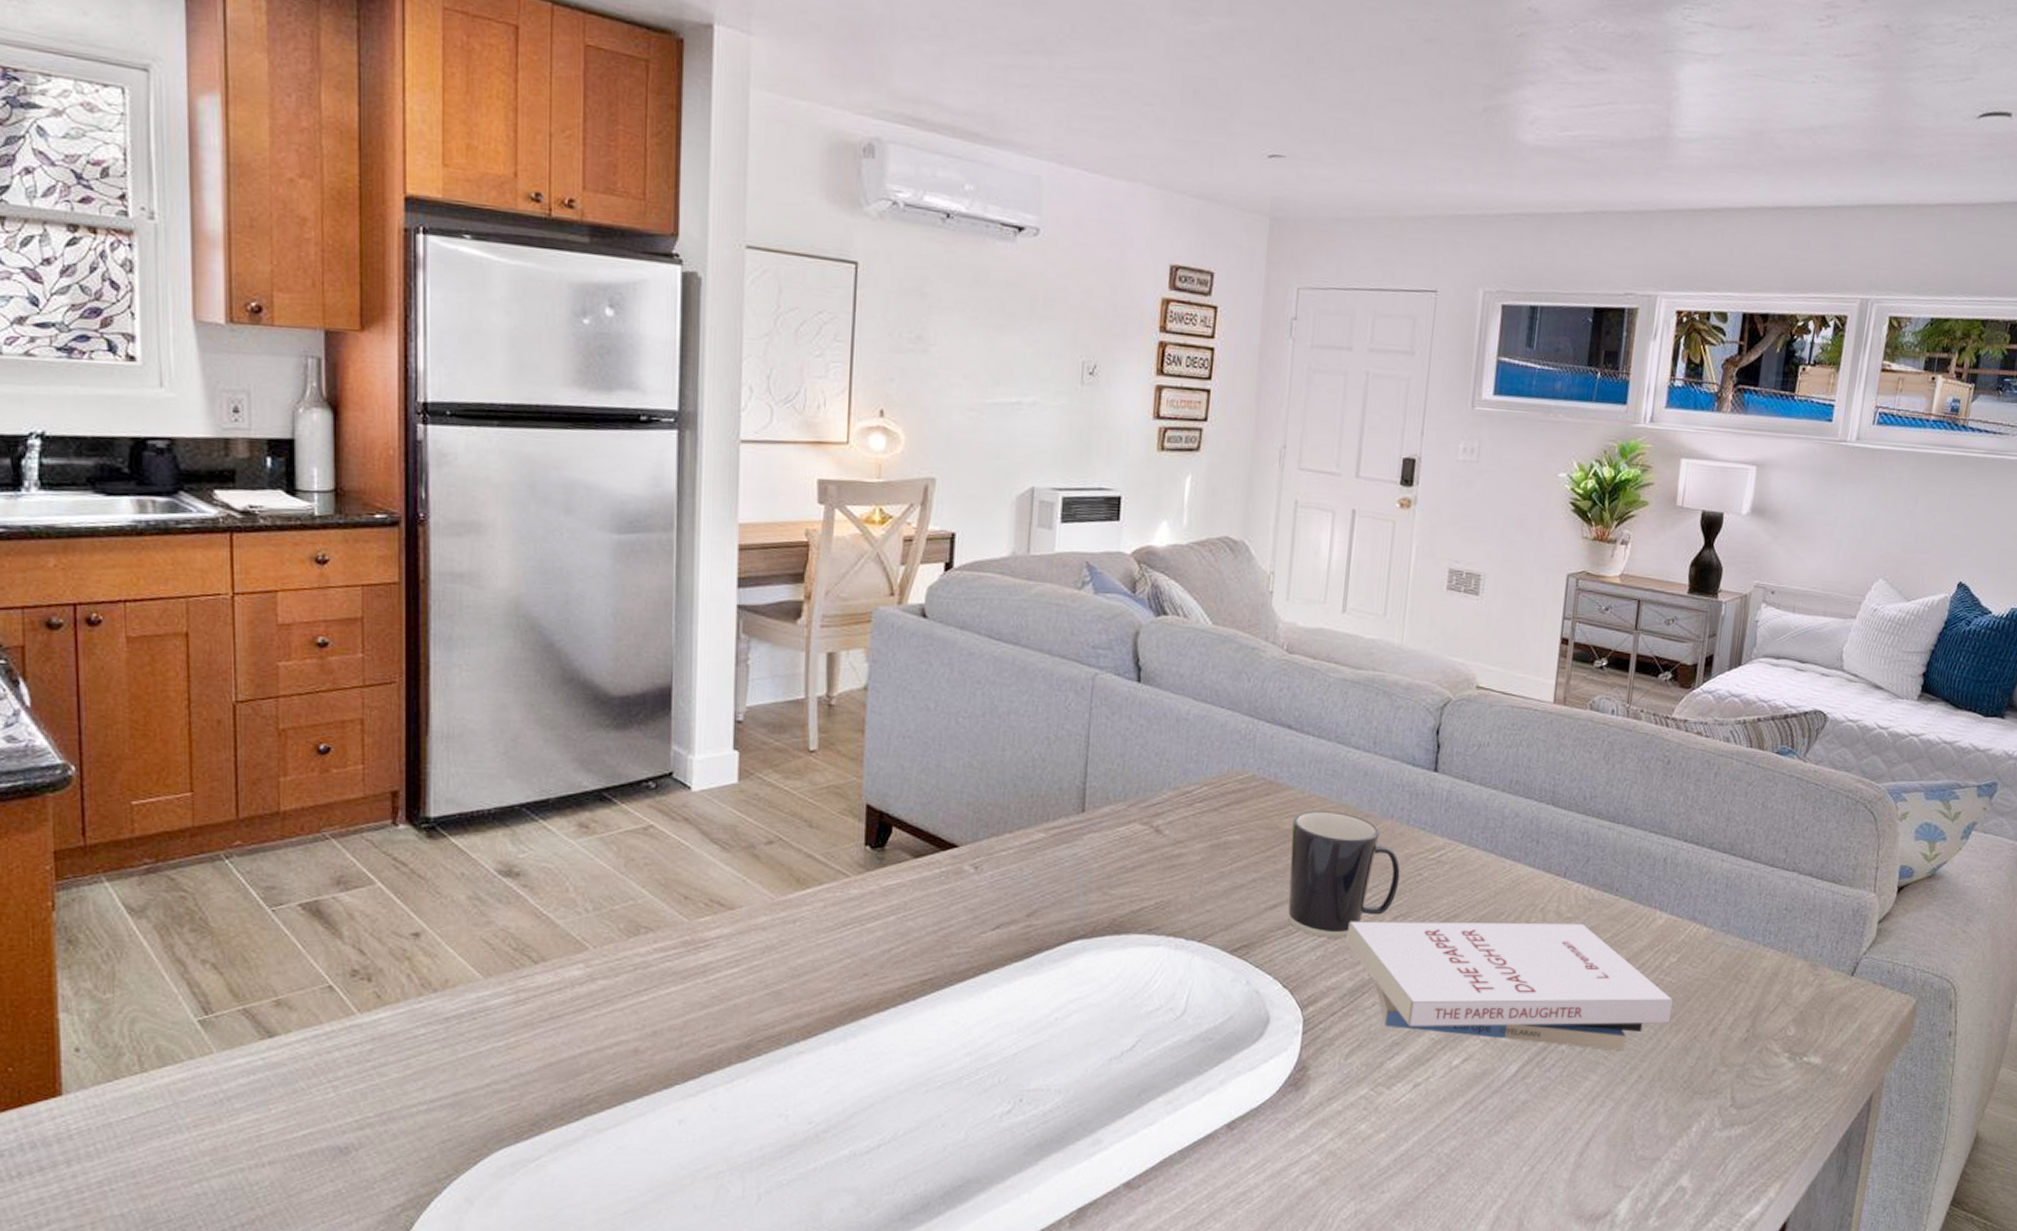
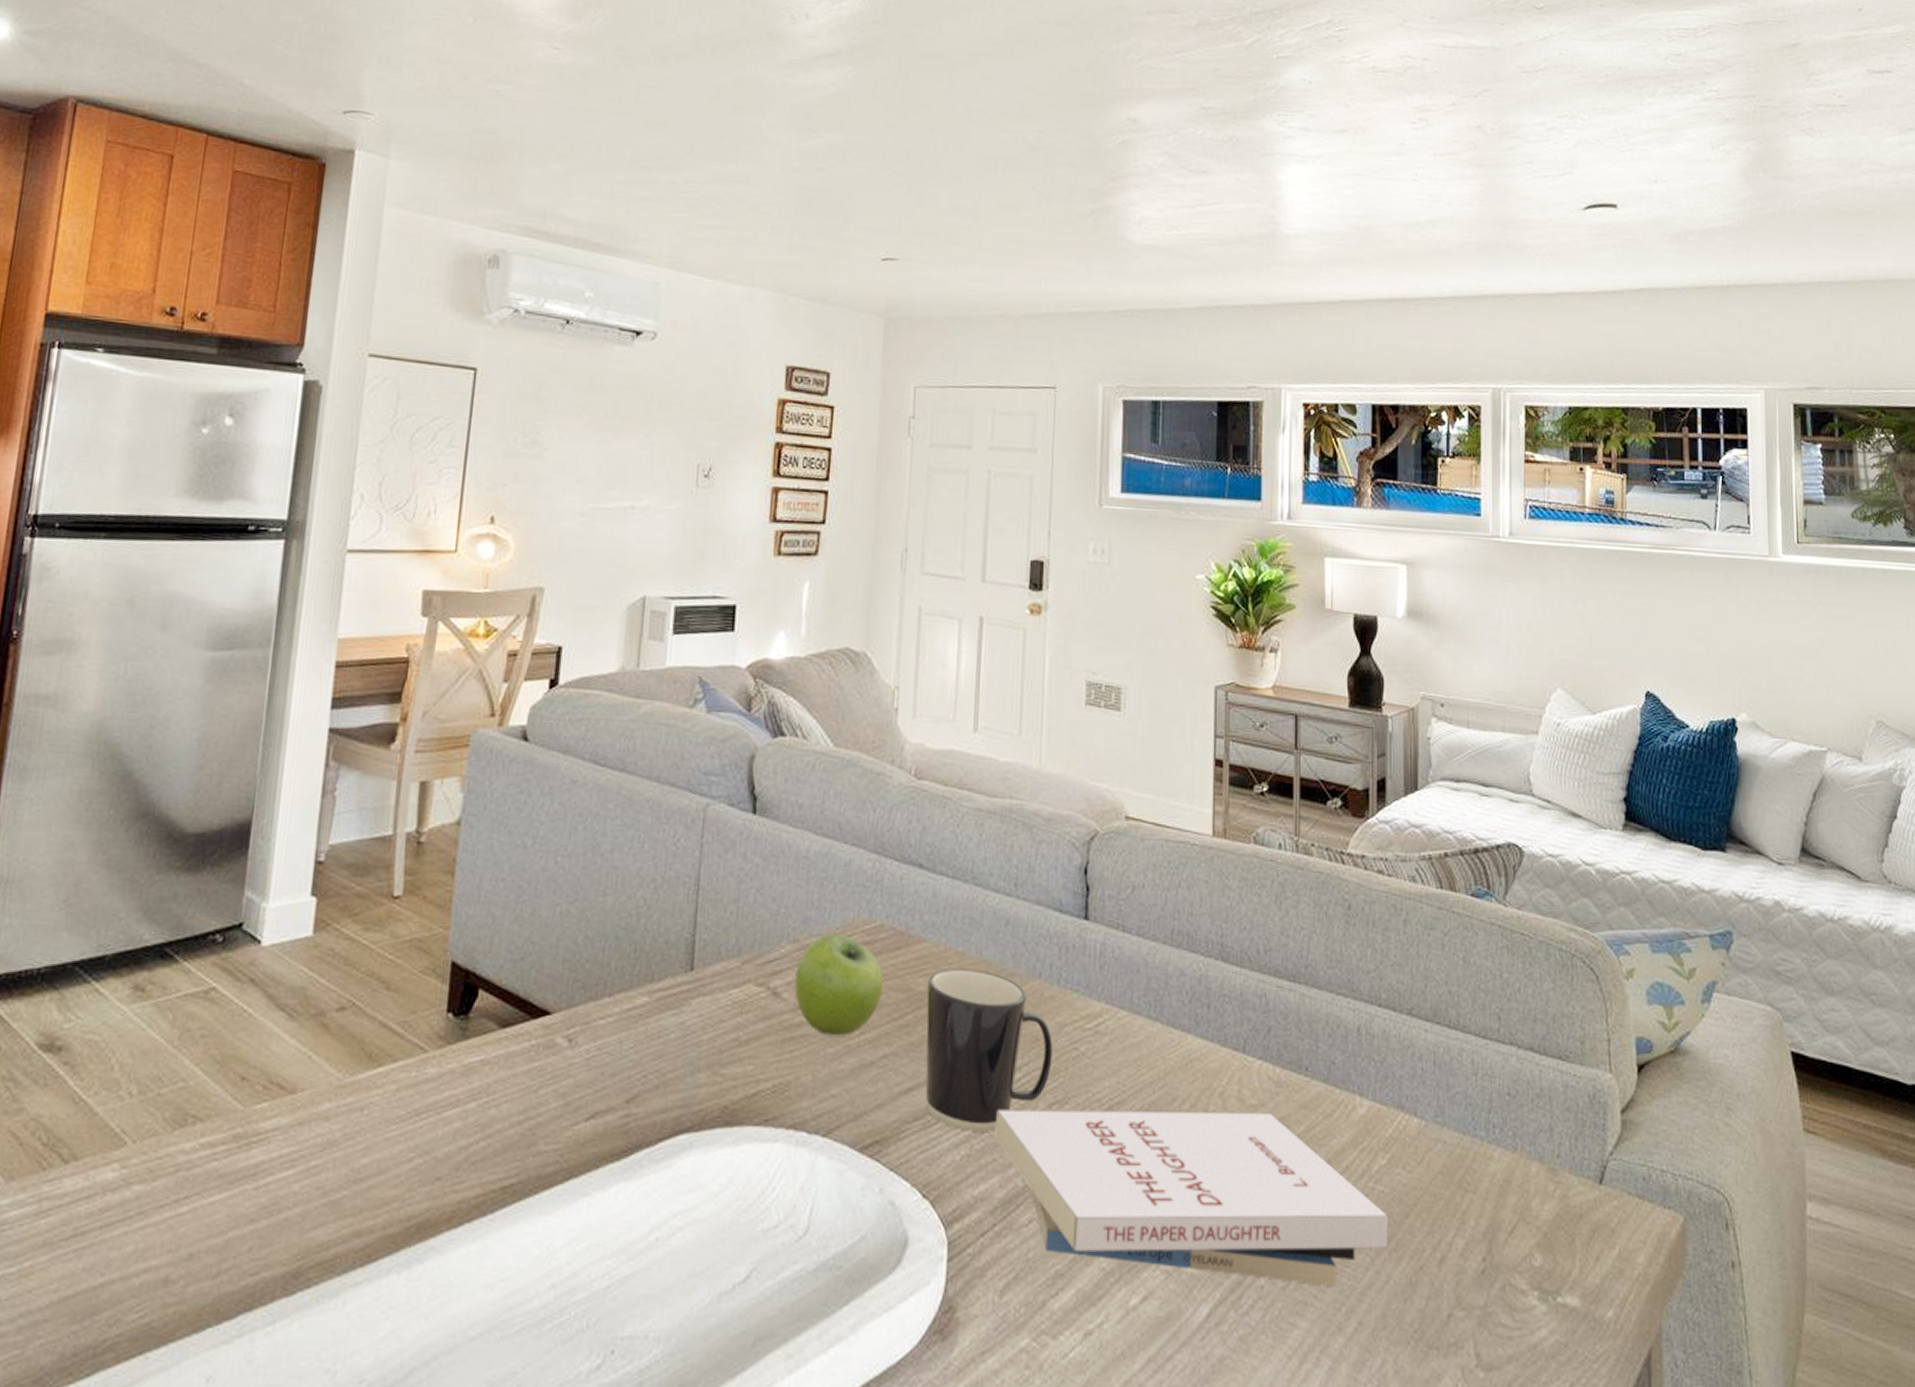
fruit: none [1174,782,1255,863] -> present [794,933,884,1035]

